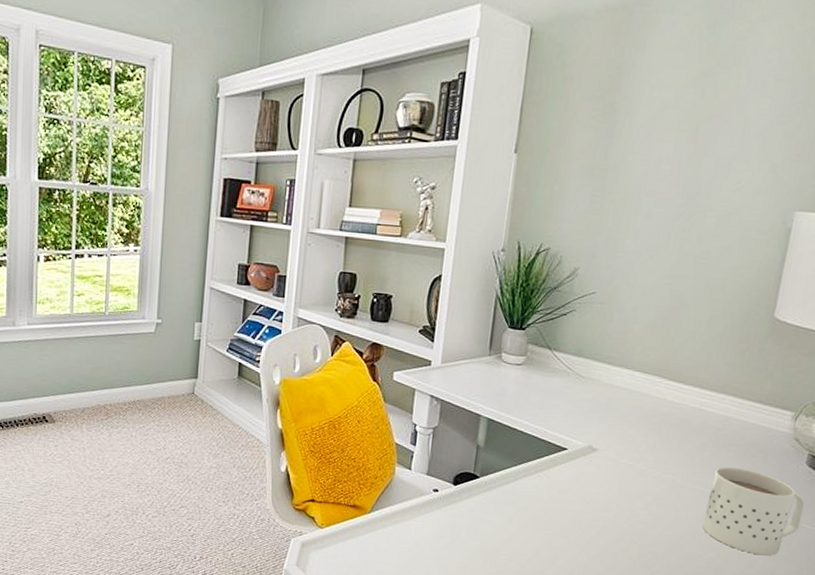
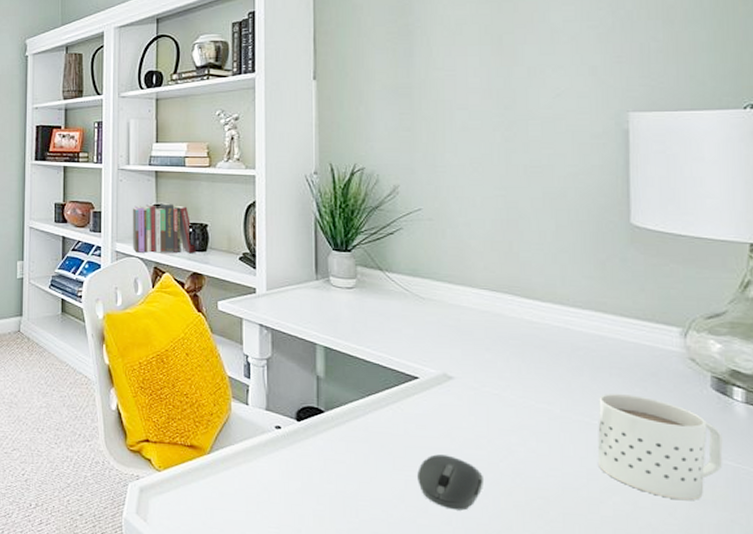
books: none [315,271,378,324] -> present [132,203,196,254]
computer mouse: none [551,516,608,563] -> present [417,454,485,511]

